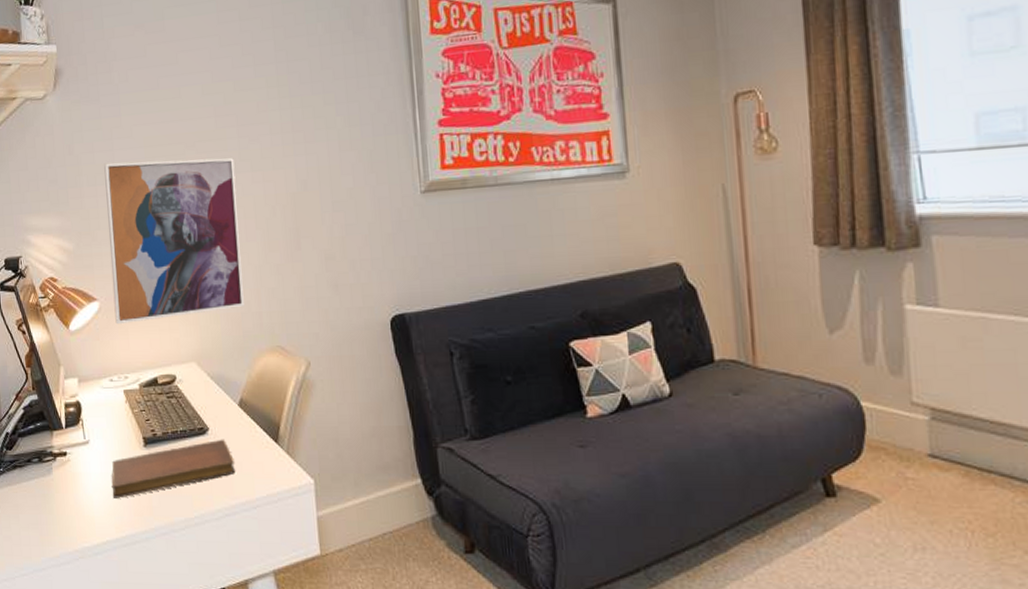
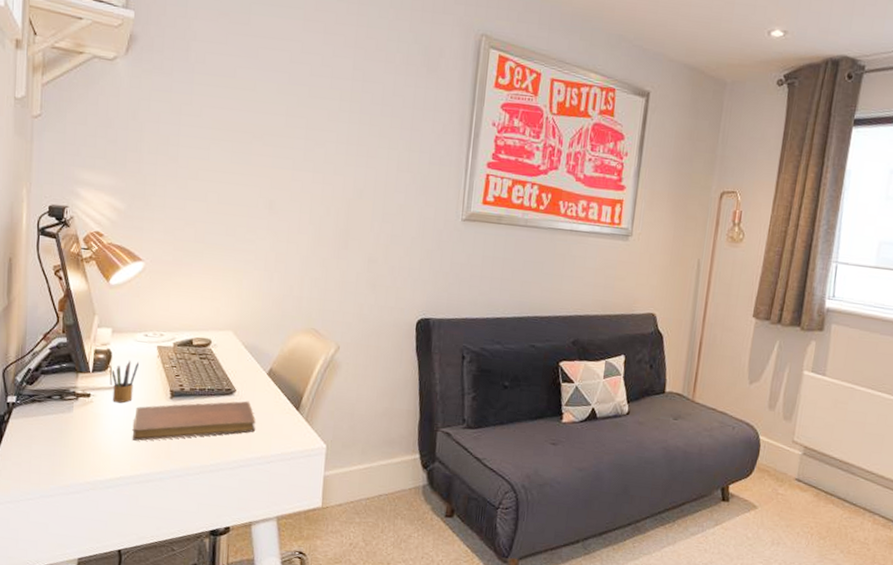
pencil box: none [83,409,109,459] -> present [111,360,140,403]
wall art: present [104,158,244,325] -> none [158,135,298,290]

